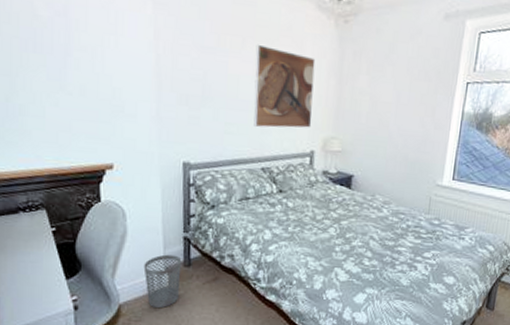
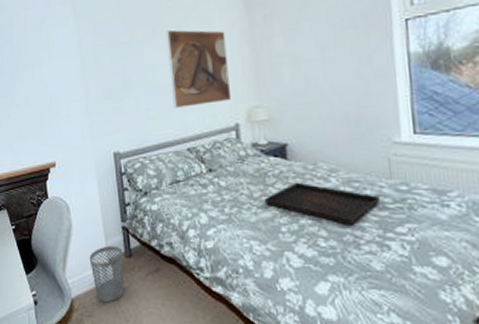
serving tray: none [325,209,418,249] -> present [264,182,381,225]

